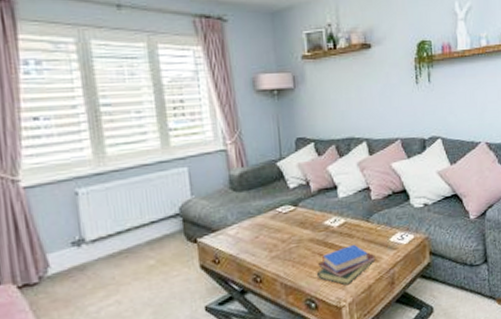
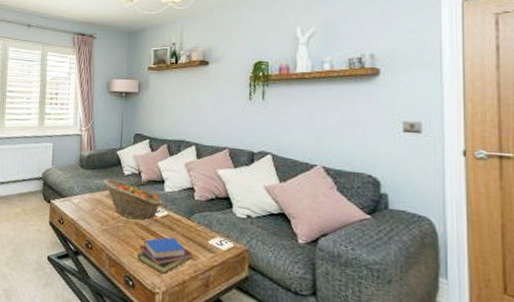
fruit basket: none [264,196,339,237] -> present [103,179,163,221]

